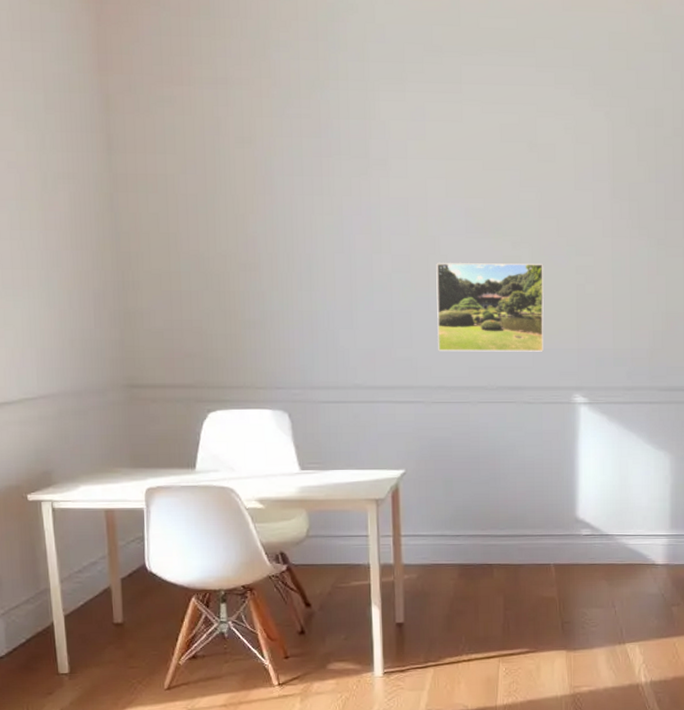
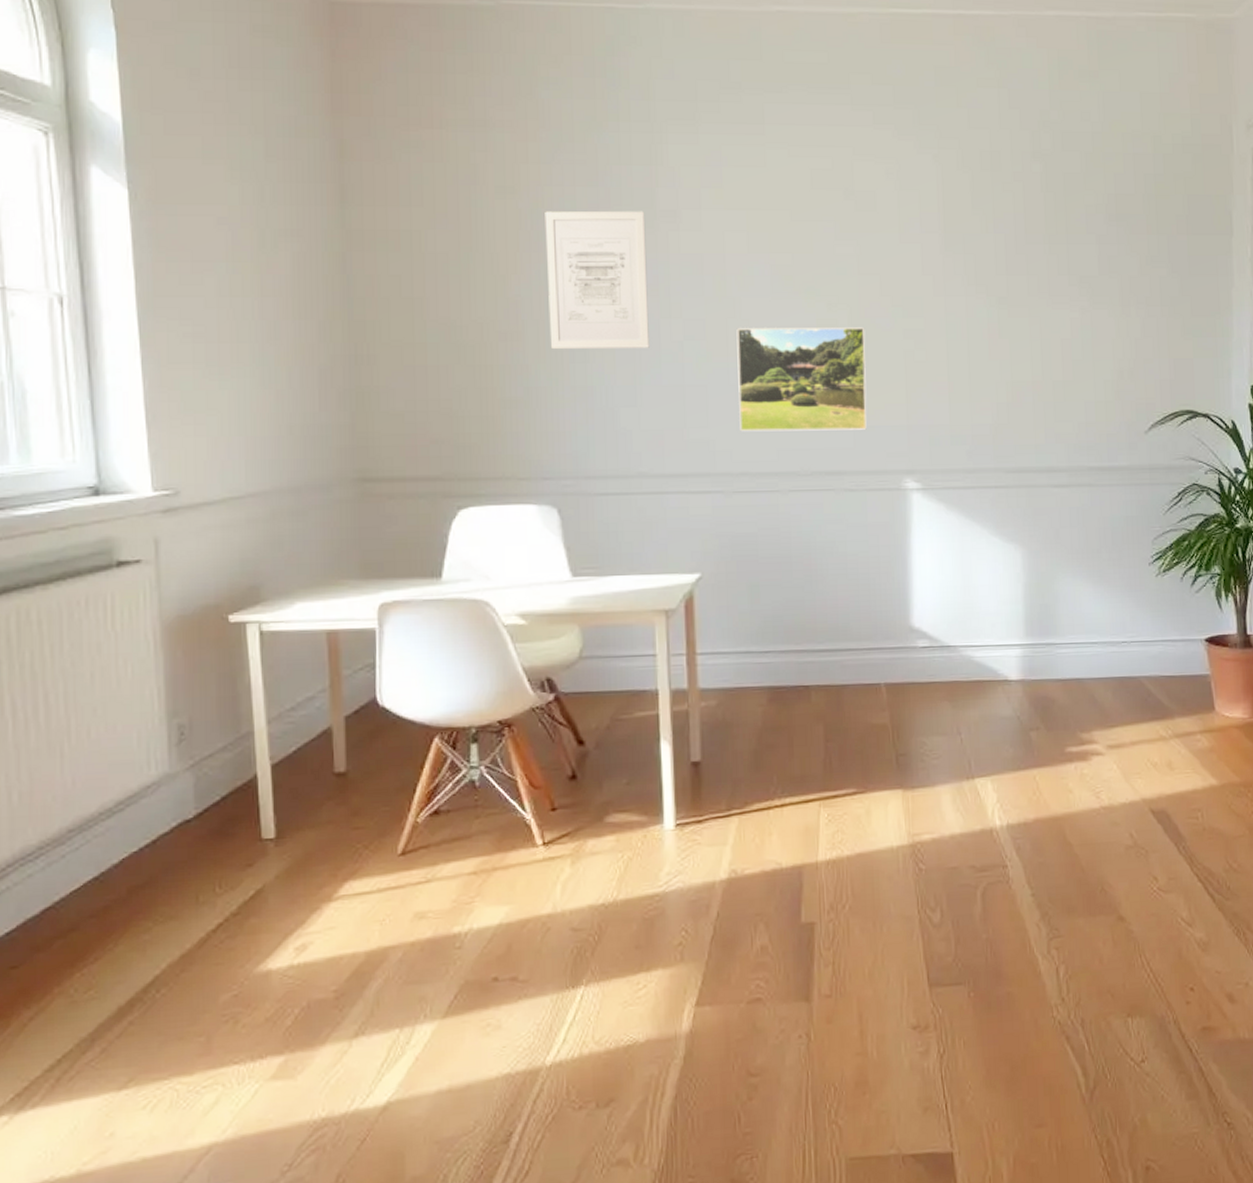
wall art: none [276,159,364,279] -> present [545,210,650,349]

